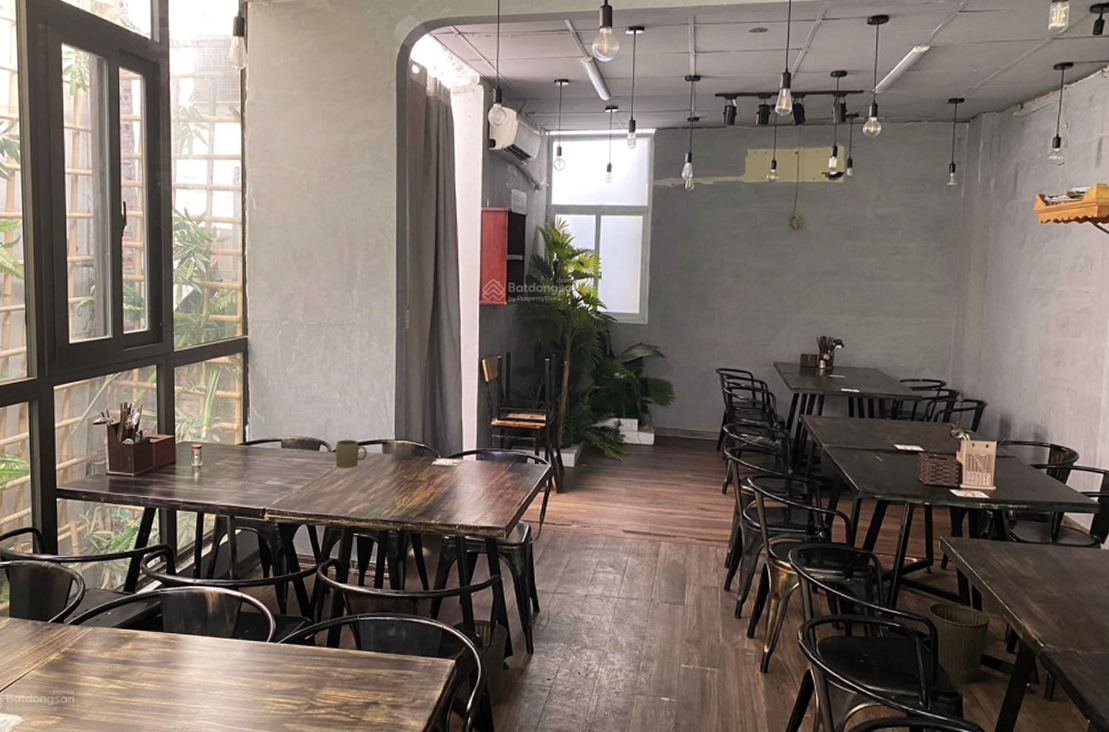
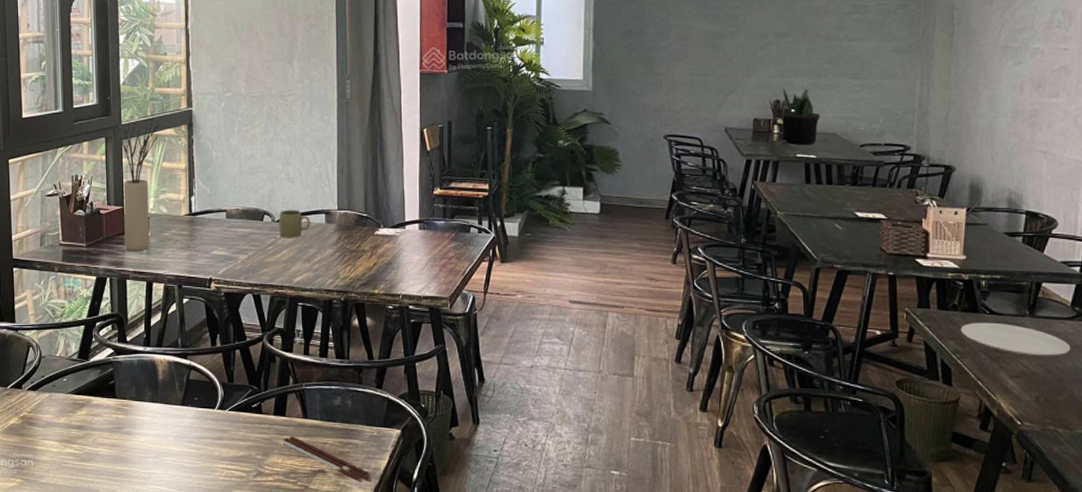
vase: none [172,344,213,482] -> present [120,117,159,252]
chopsticks: none [335,668,426,713] -> present [282,436,372,482]
planter: none [827,324,864,380] -> present [781,87,821,145]
plate: none [991,549,1089,583] -> present [961,322,1071,357]

